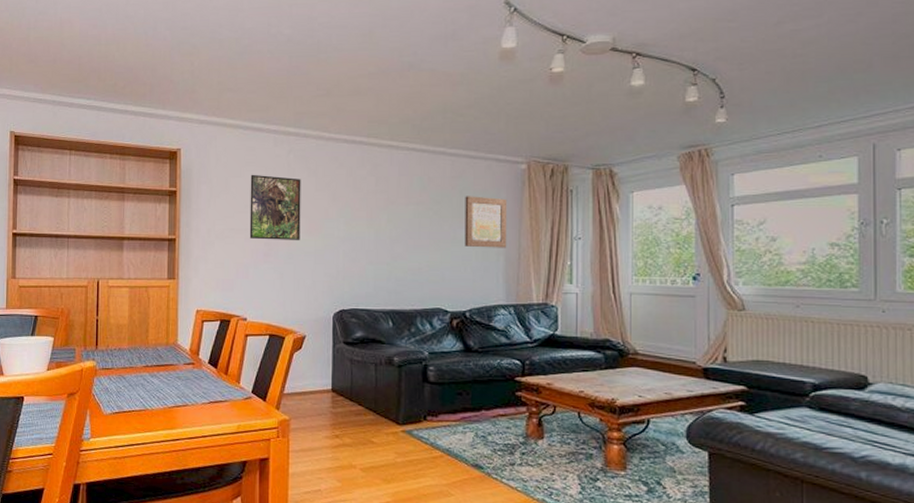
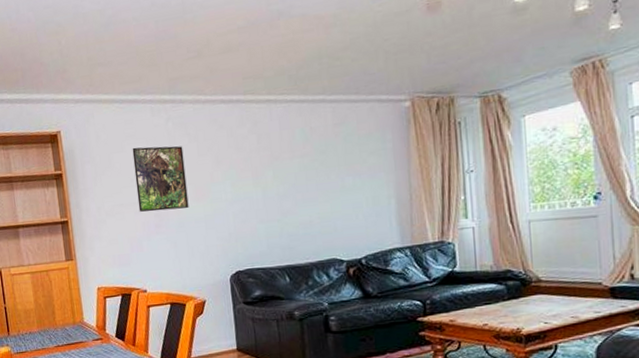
wall art: present [464,196,508,248] -> none [350,139,398,194]

